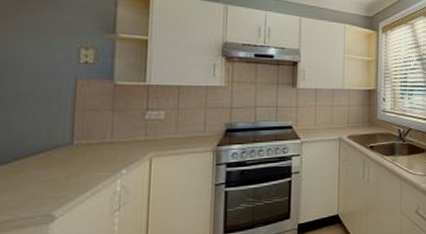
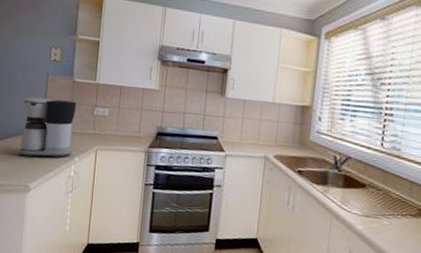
coffee maker: none [33,107,121,180] -> present [18,97,77,159]

